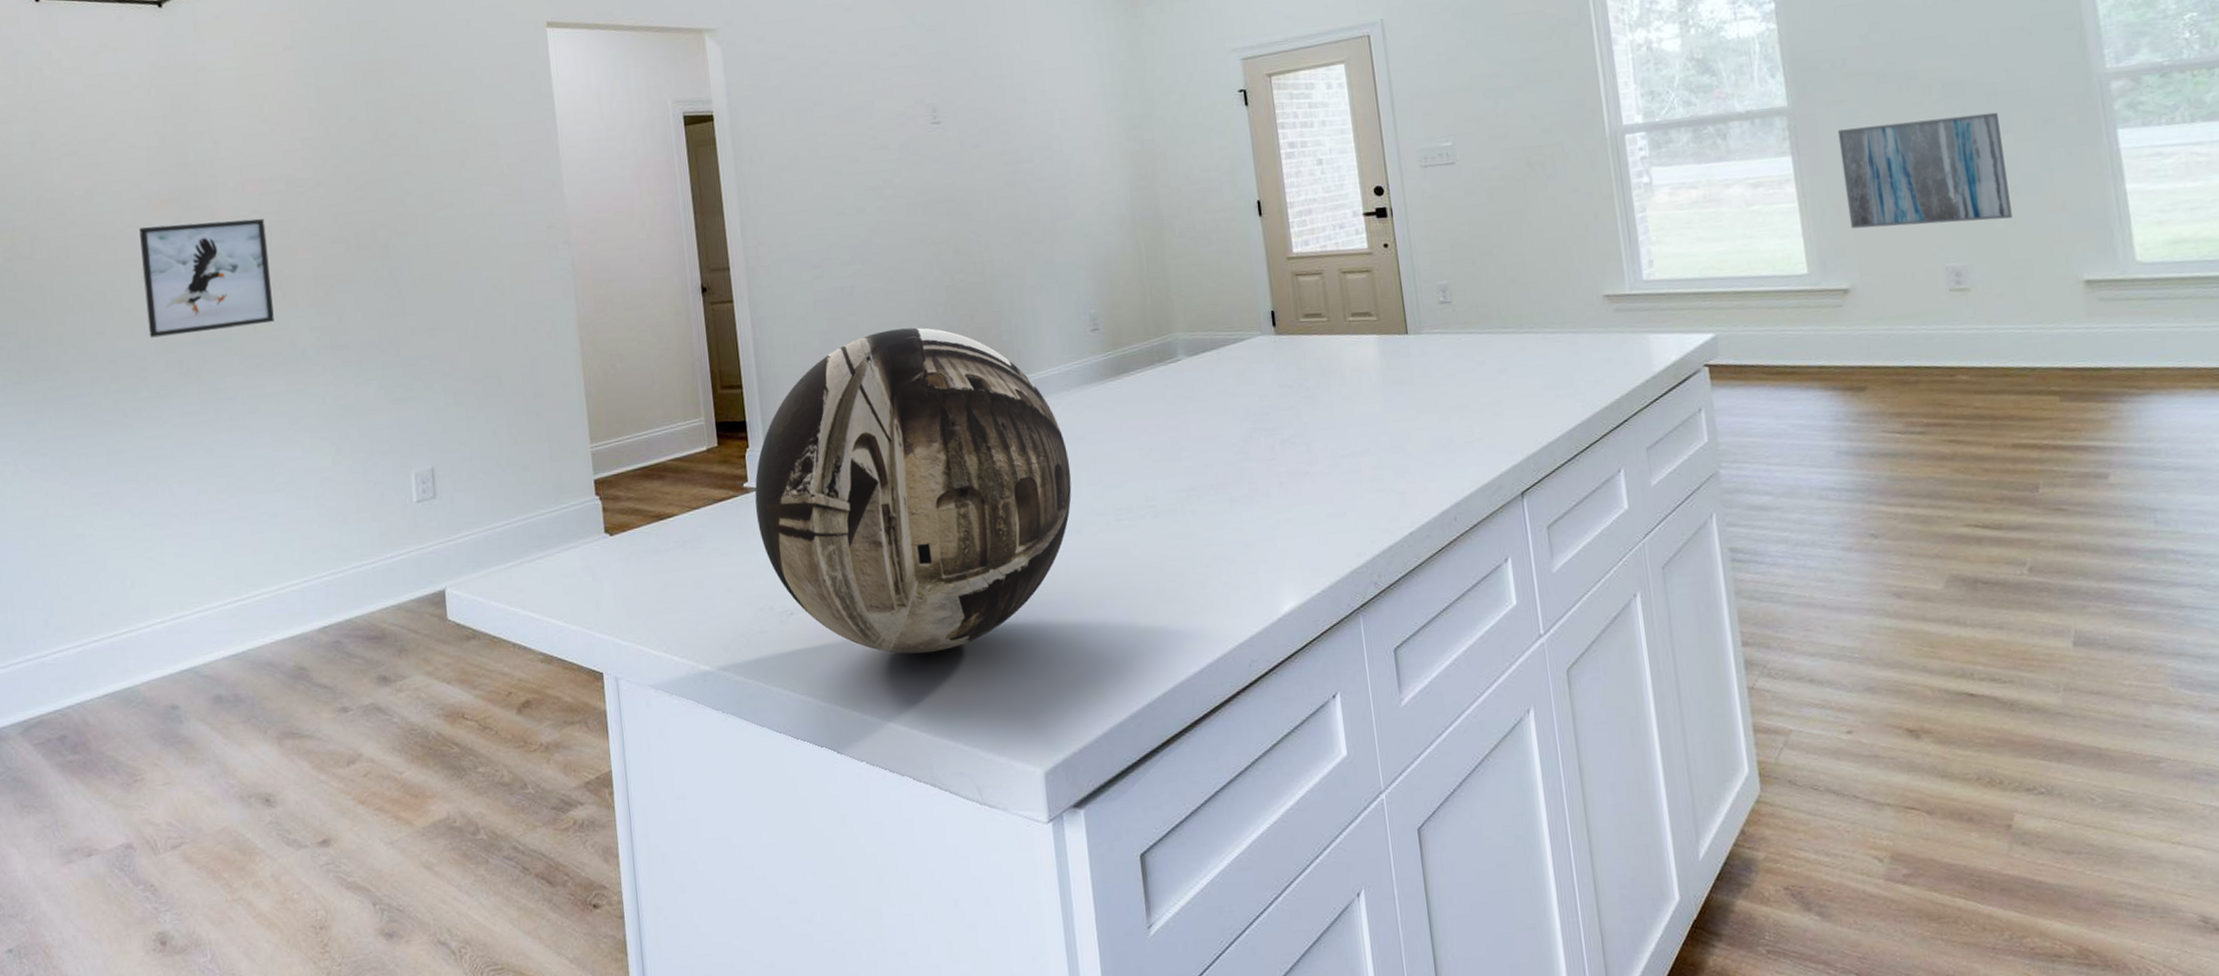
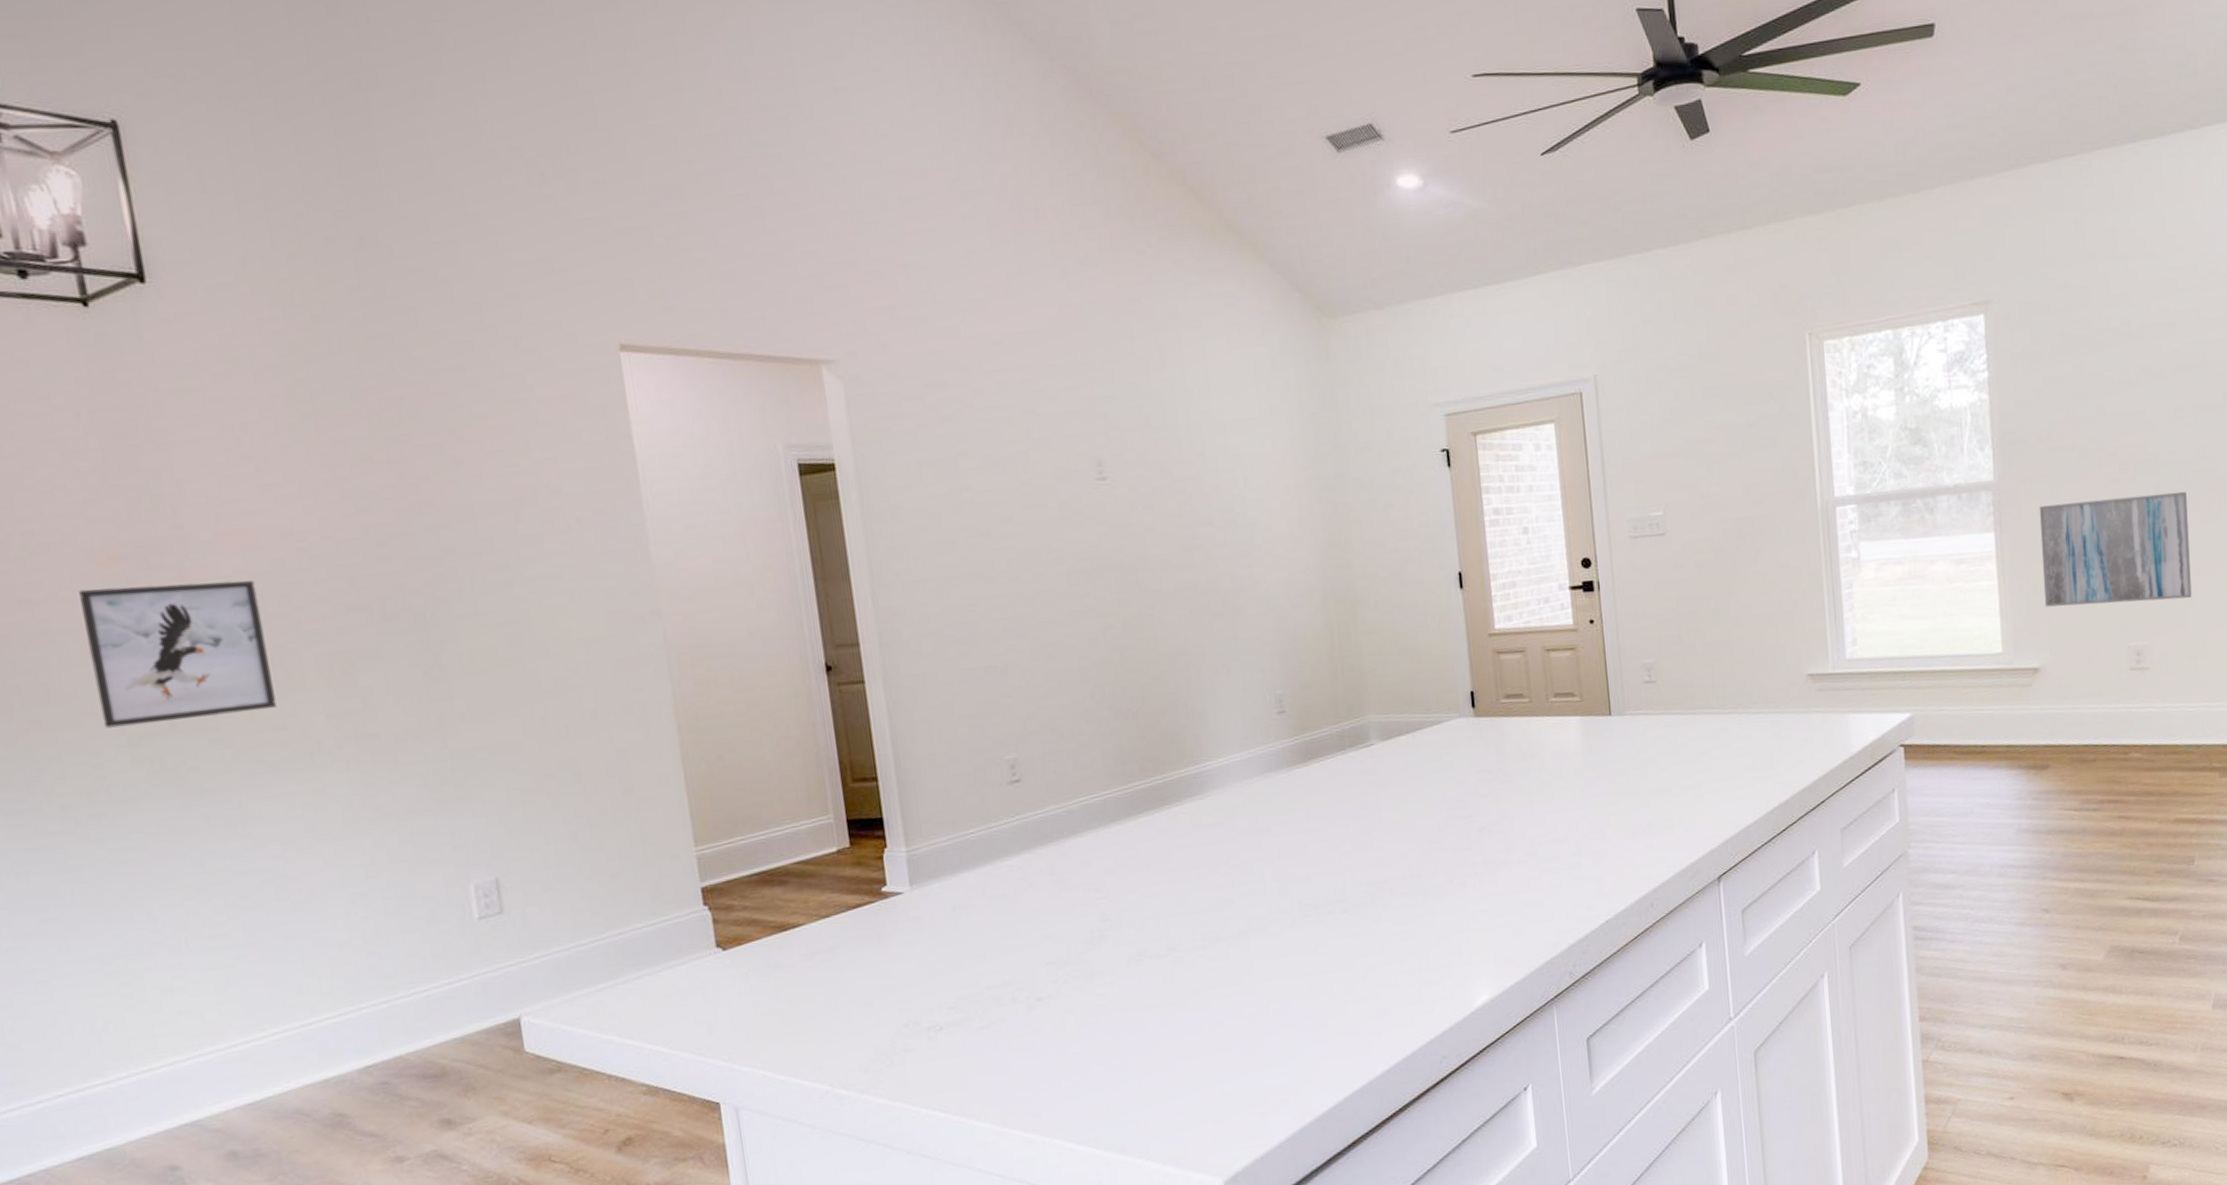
decorative bowl: present [754,327,1072,654] -> none [895,710,1255,1066]

